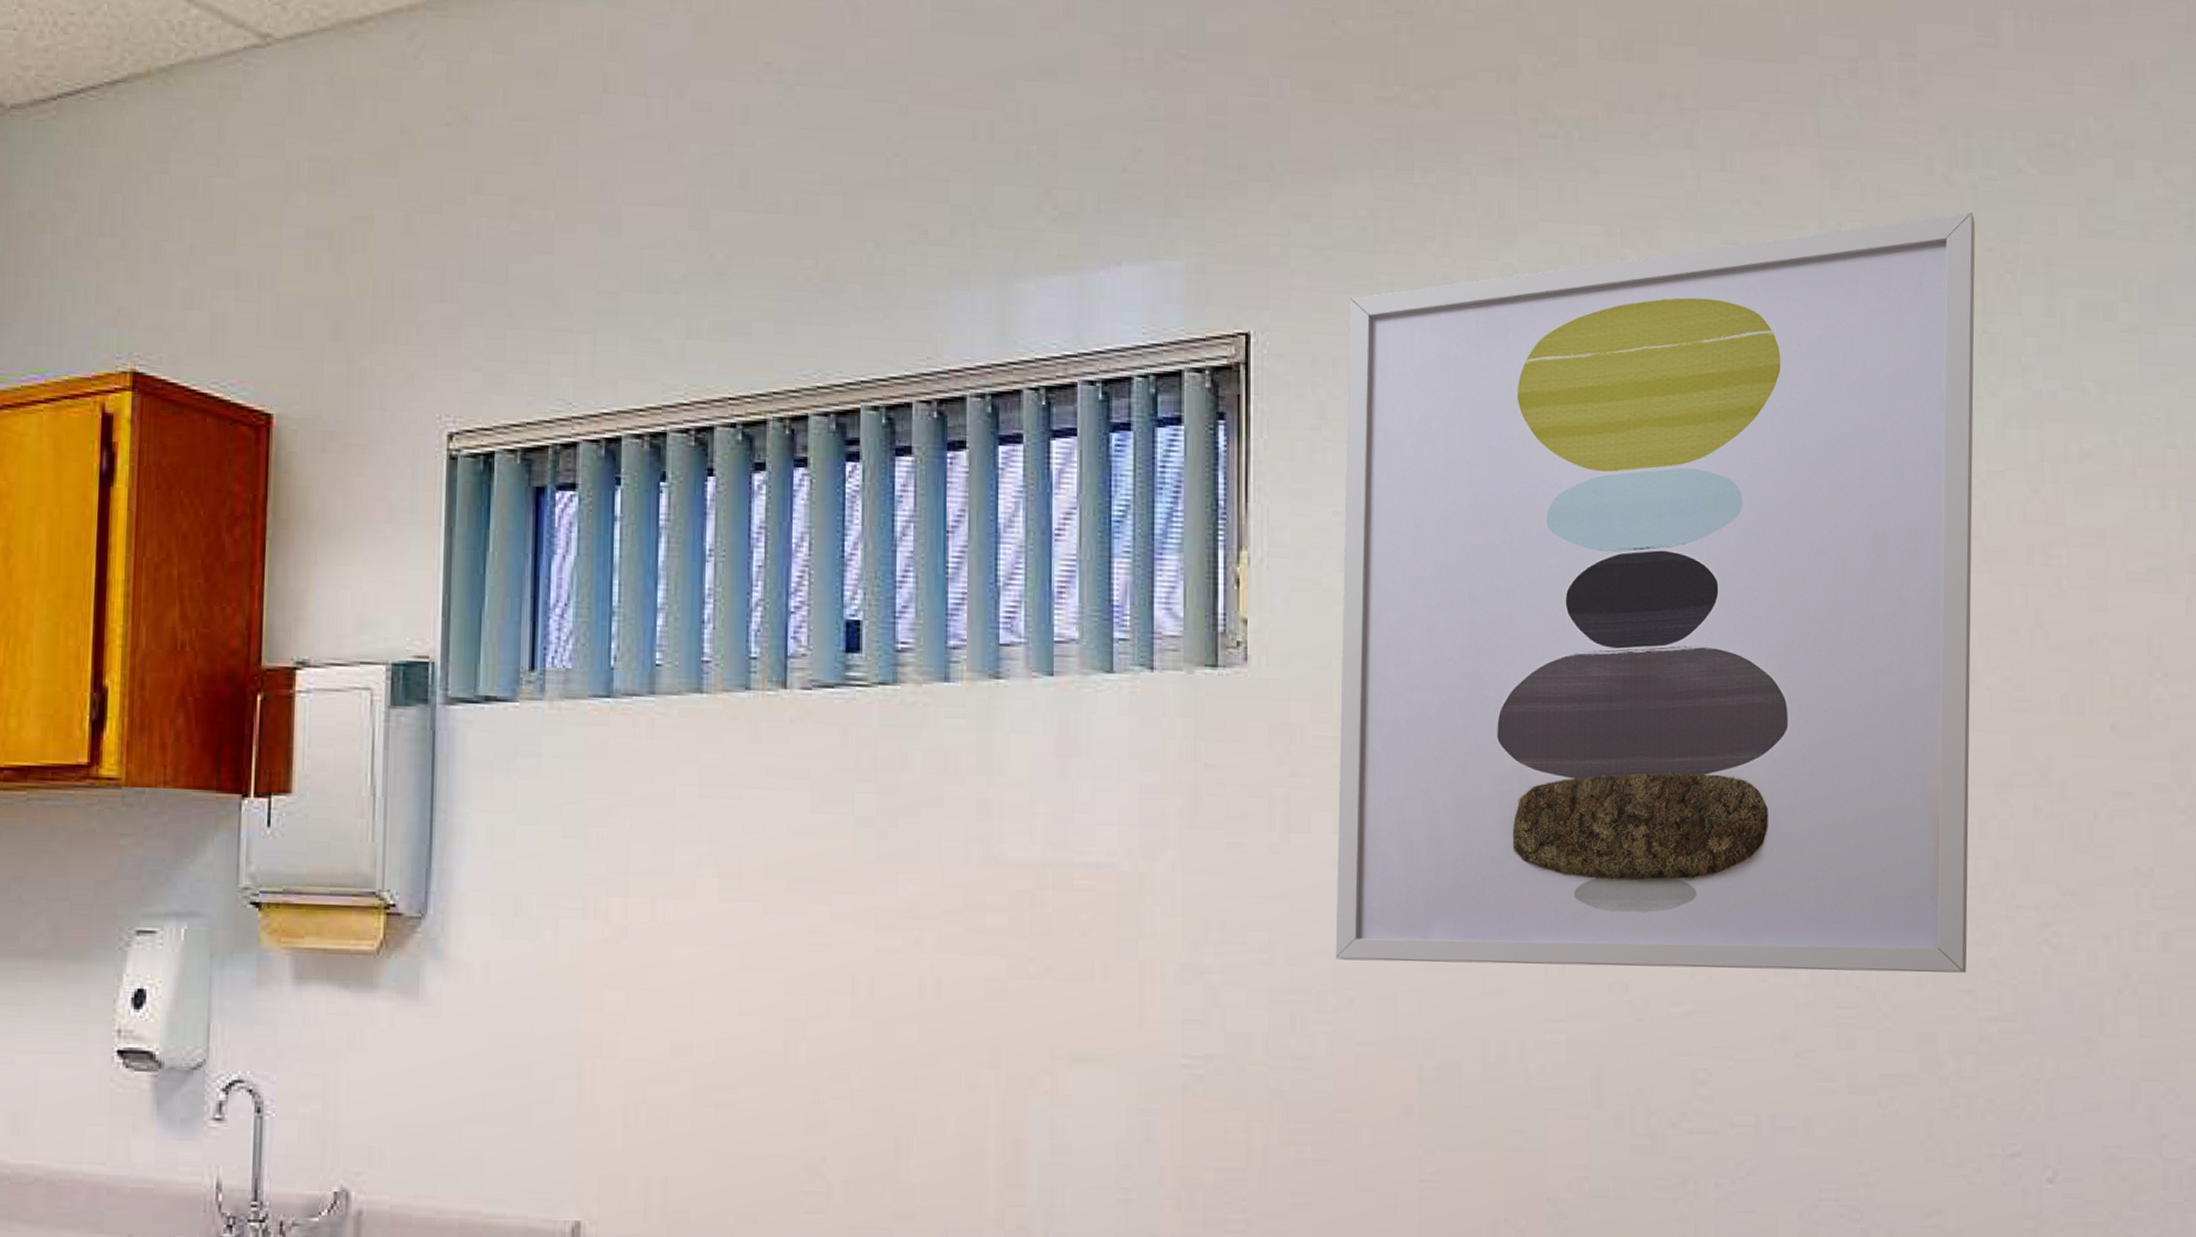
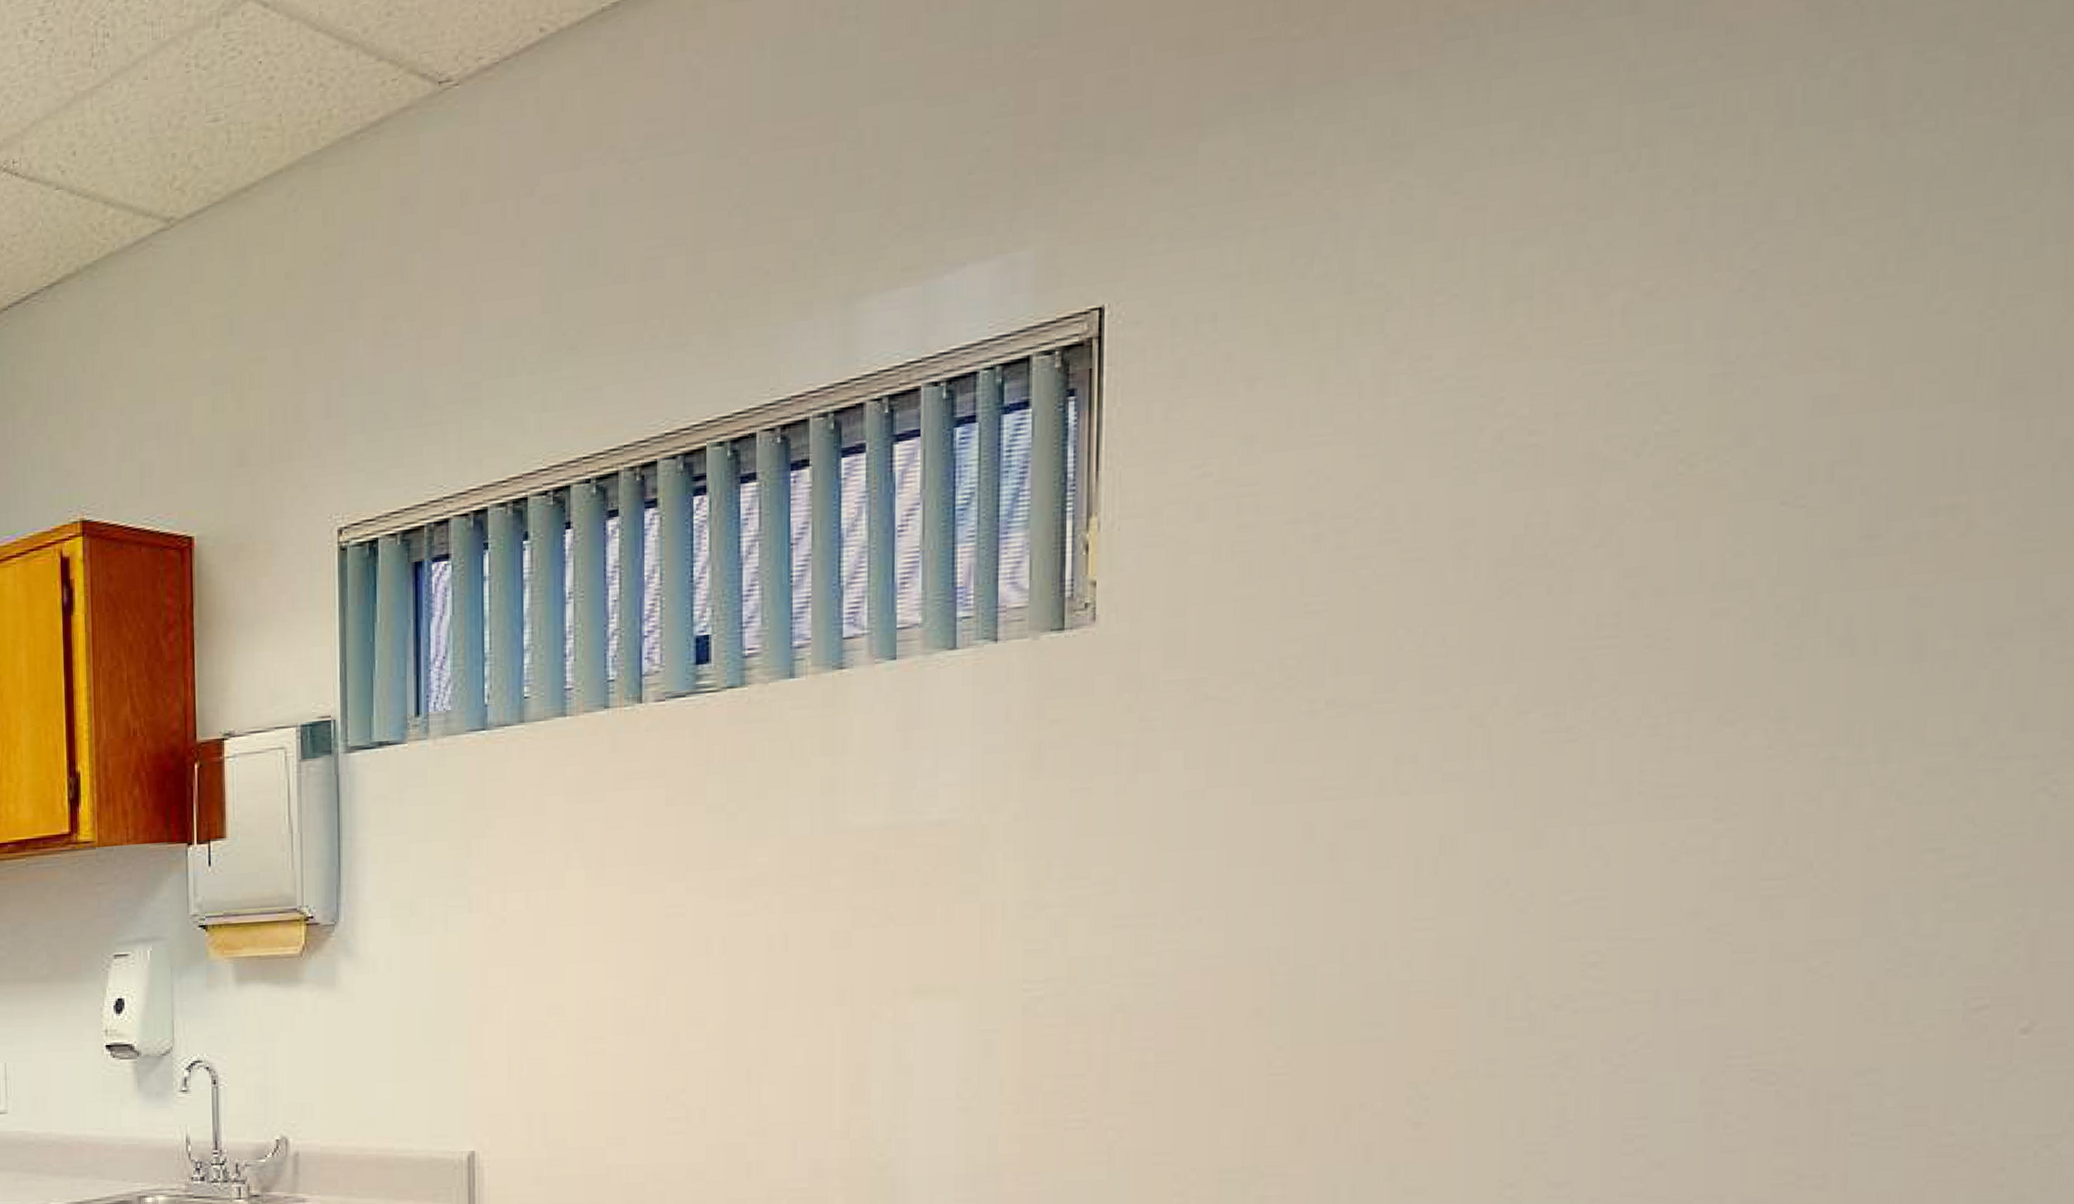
wall art: present [1335,212,1976,973] -> none [1183,8,2019,883]

